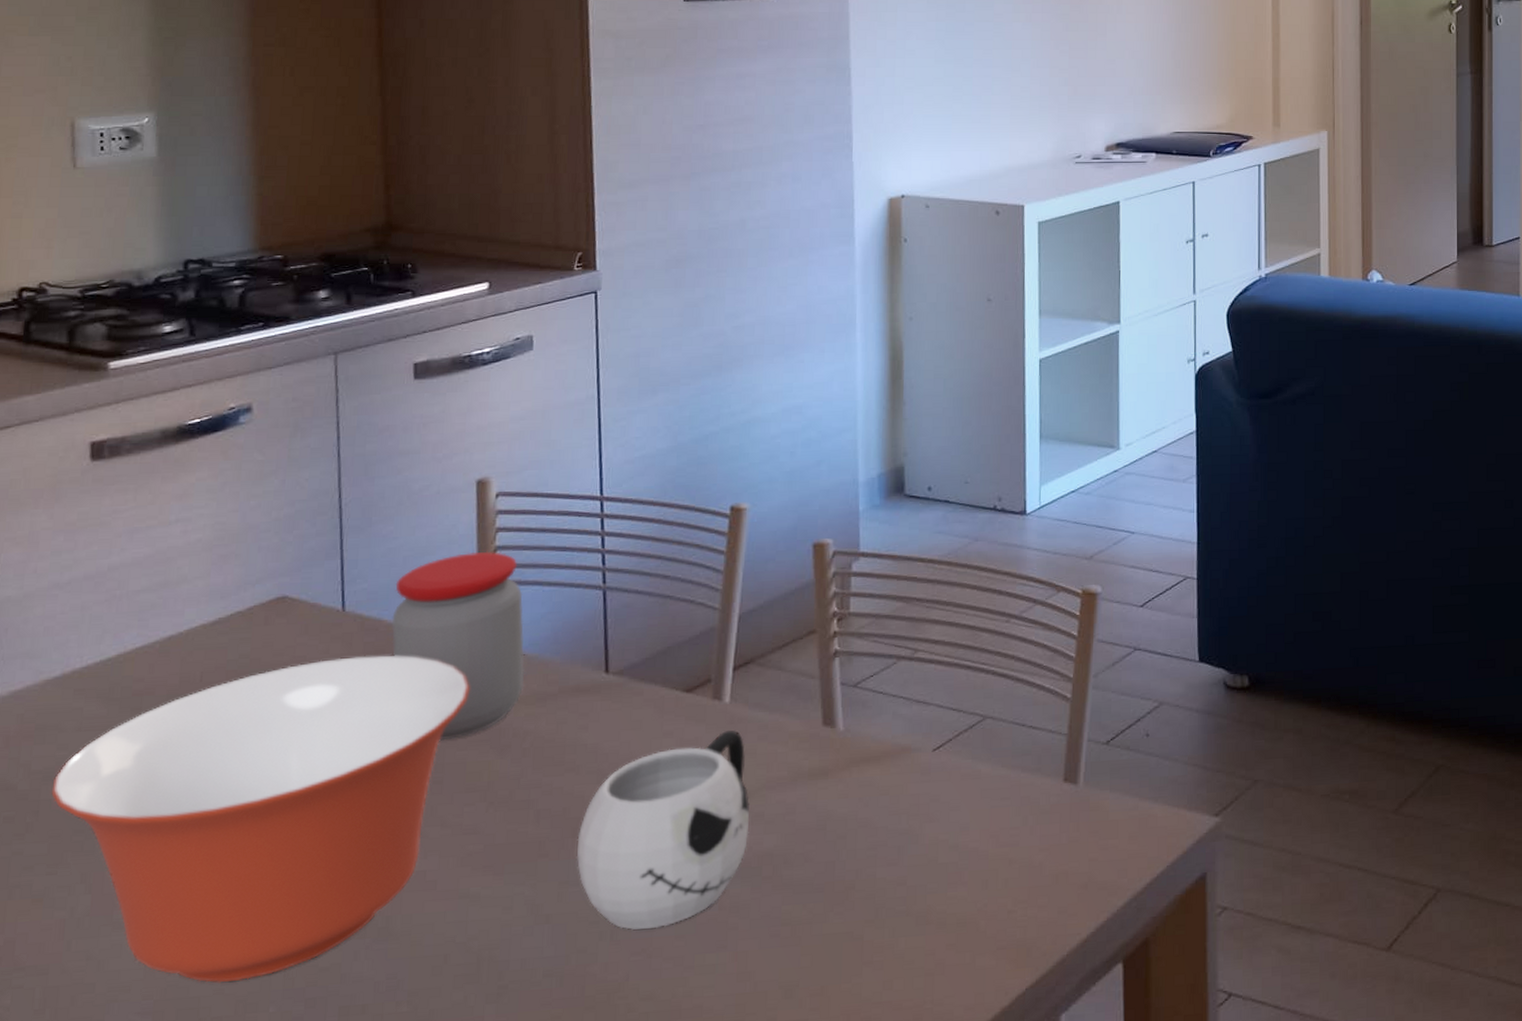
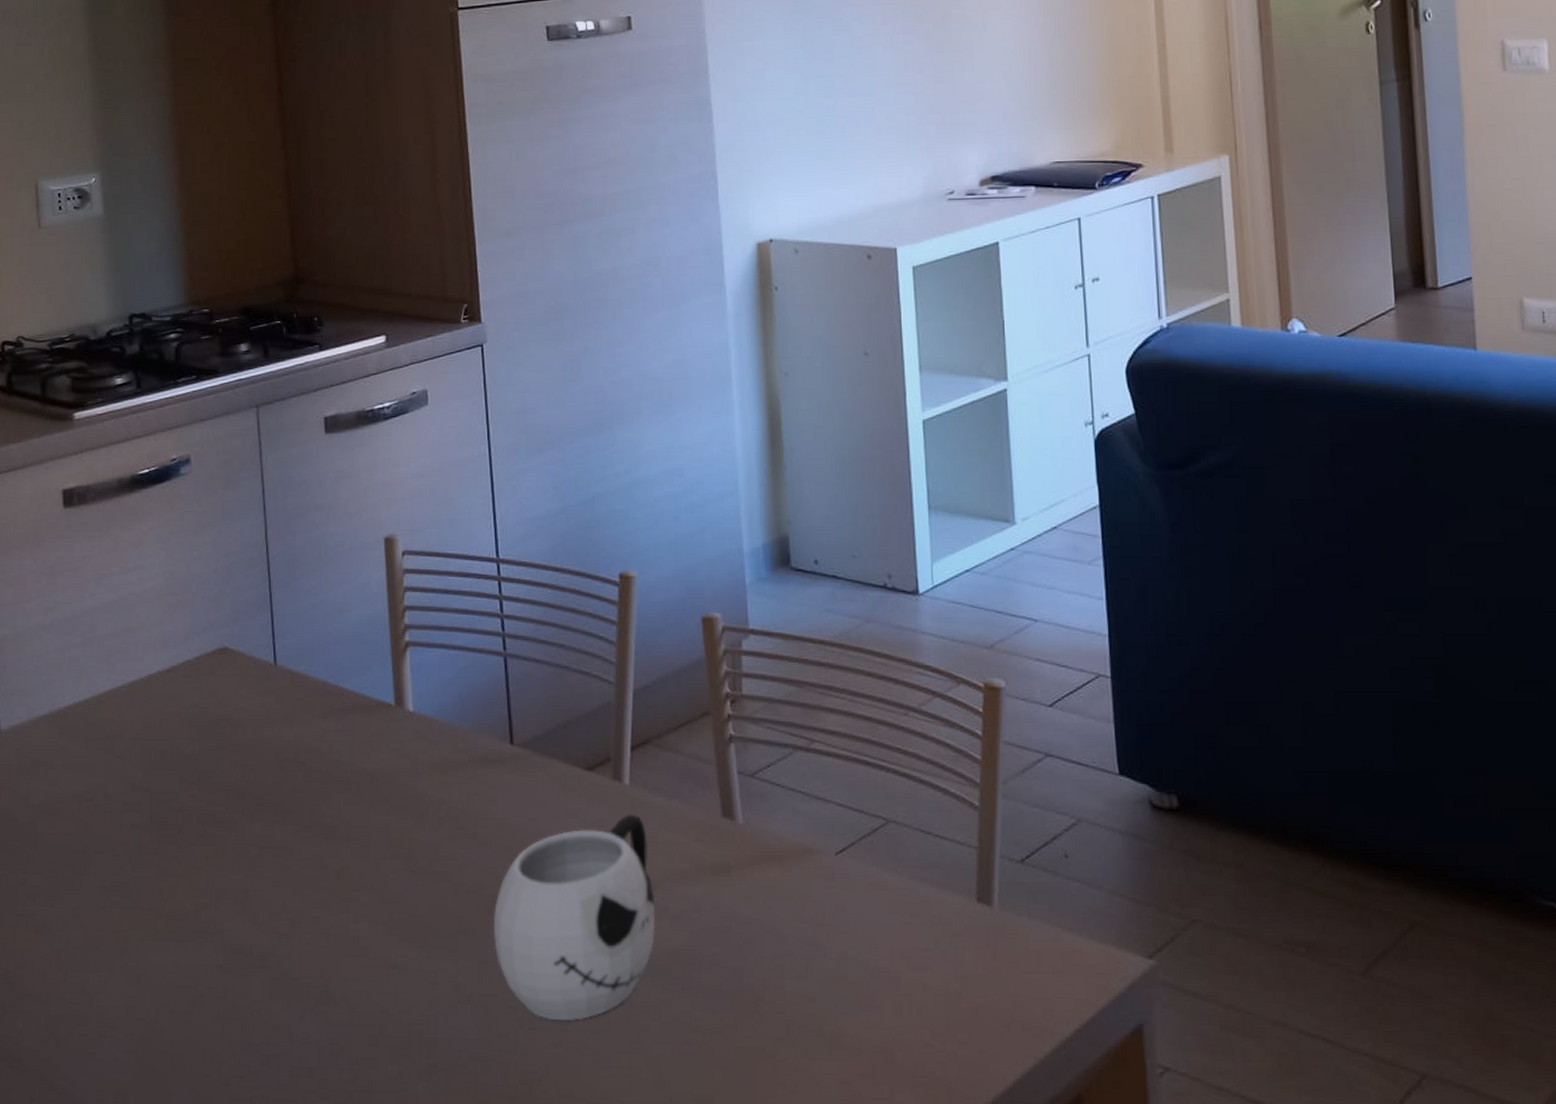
mixing bowl: present [51,655,470,983] -> none [46,712,389,1030]
jar: present [391,551,525,740] -> none [317,610,437,804]

